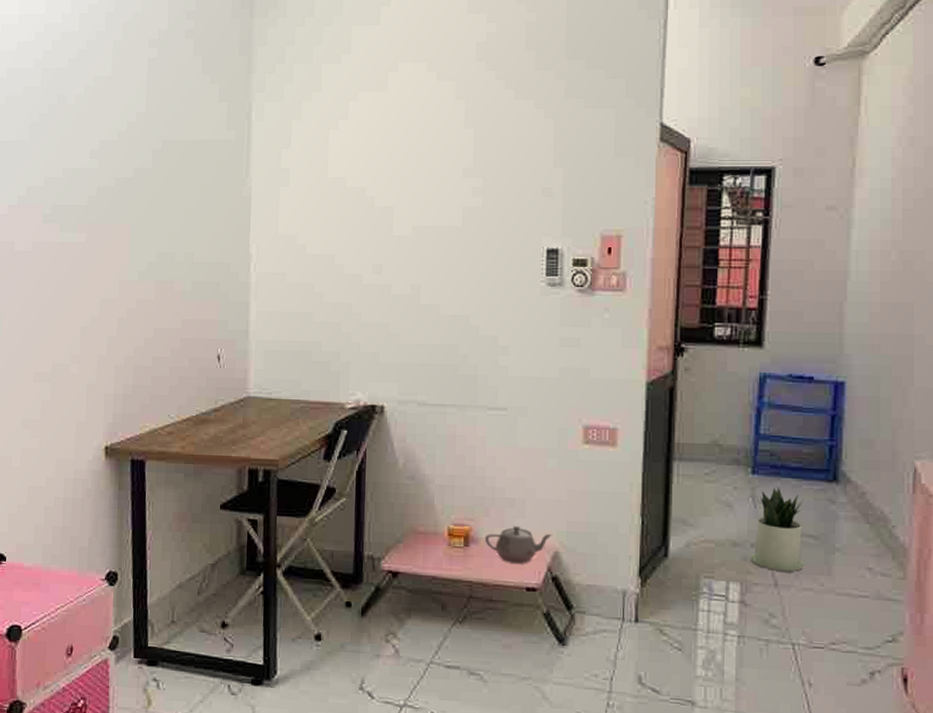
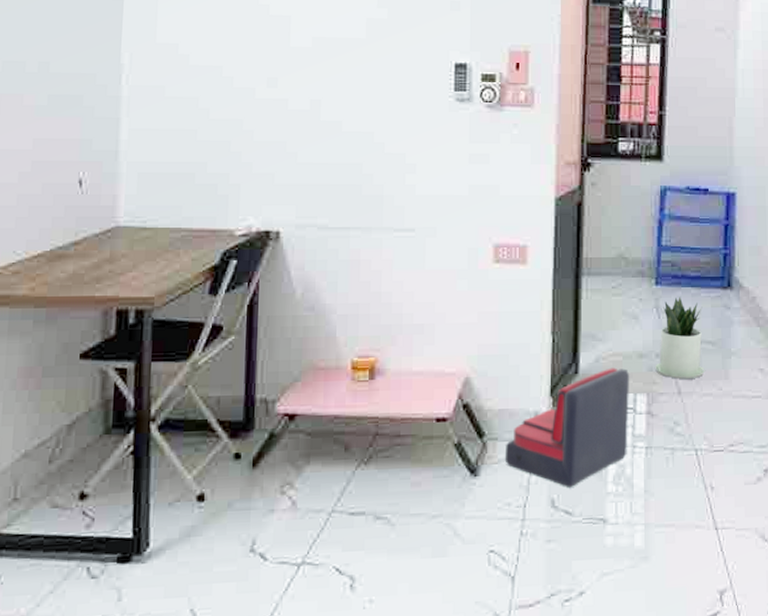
teapot: present [485,525,553,564] -> none [392,352,464,394]
seat cushion: none [592,554,723,667] -> present [504,367,630,487]

